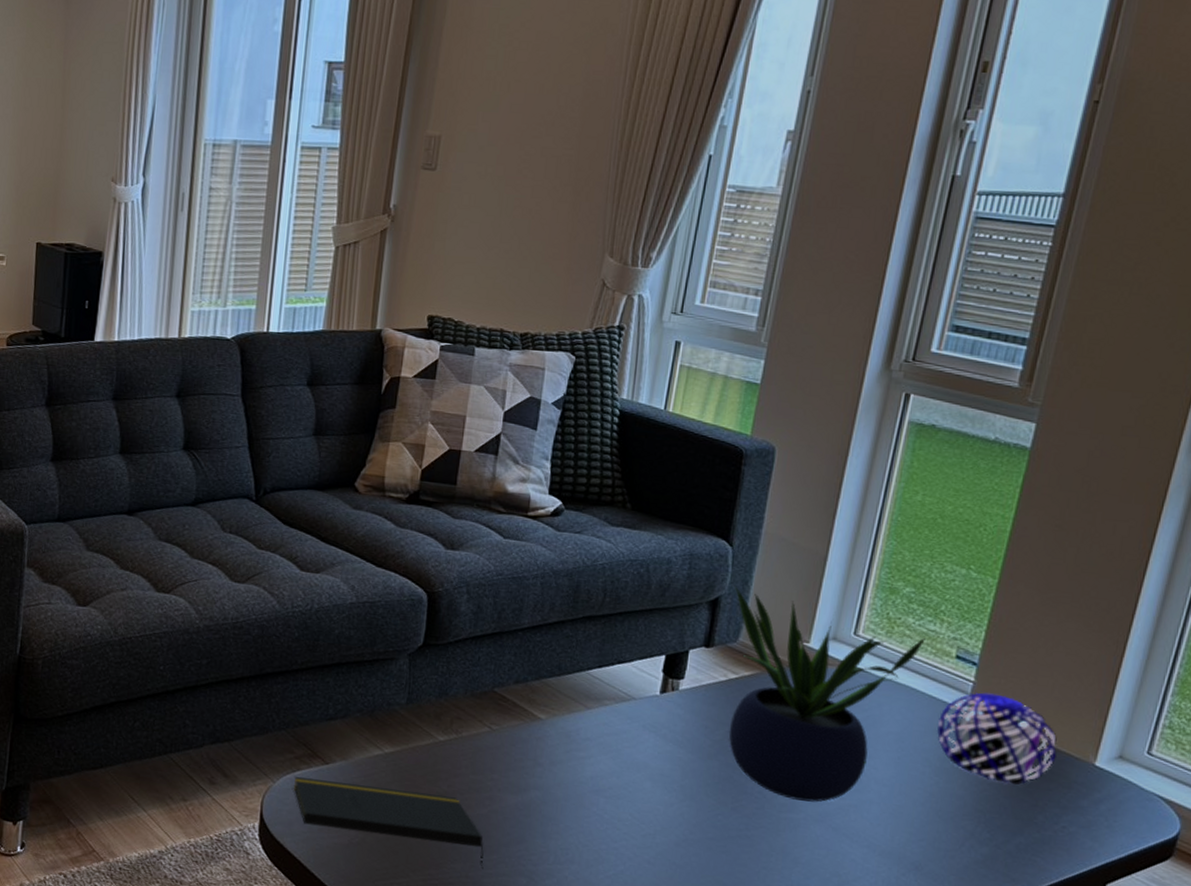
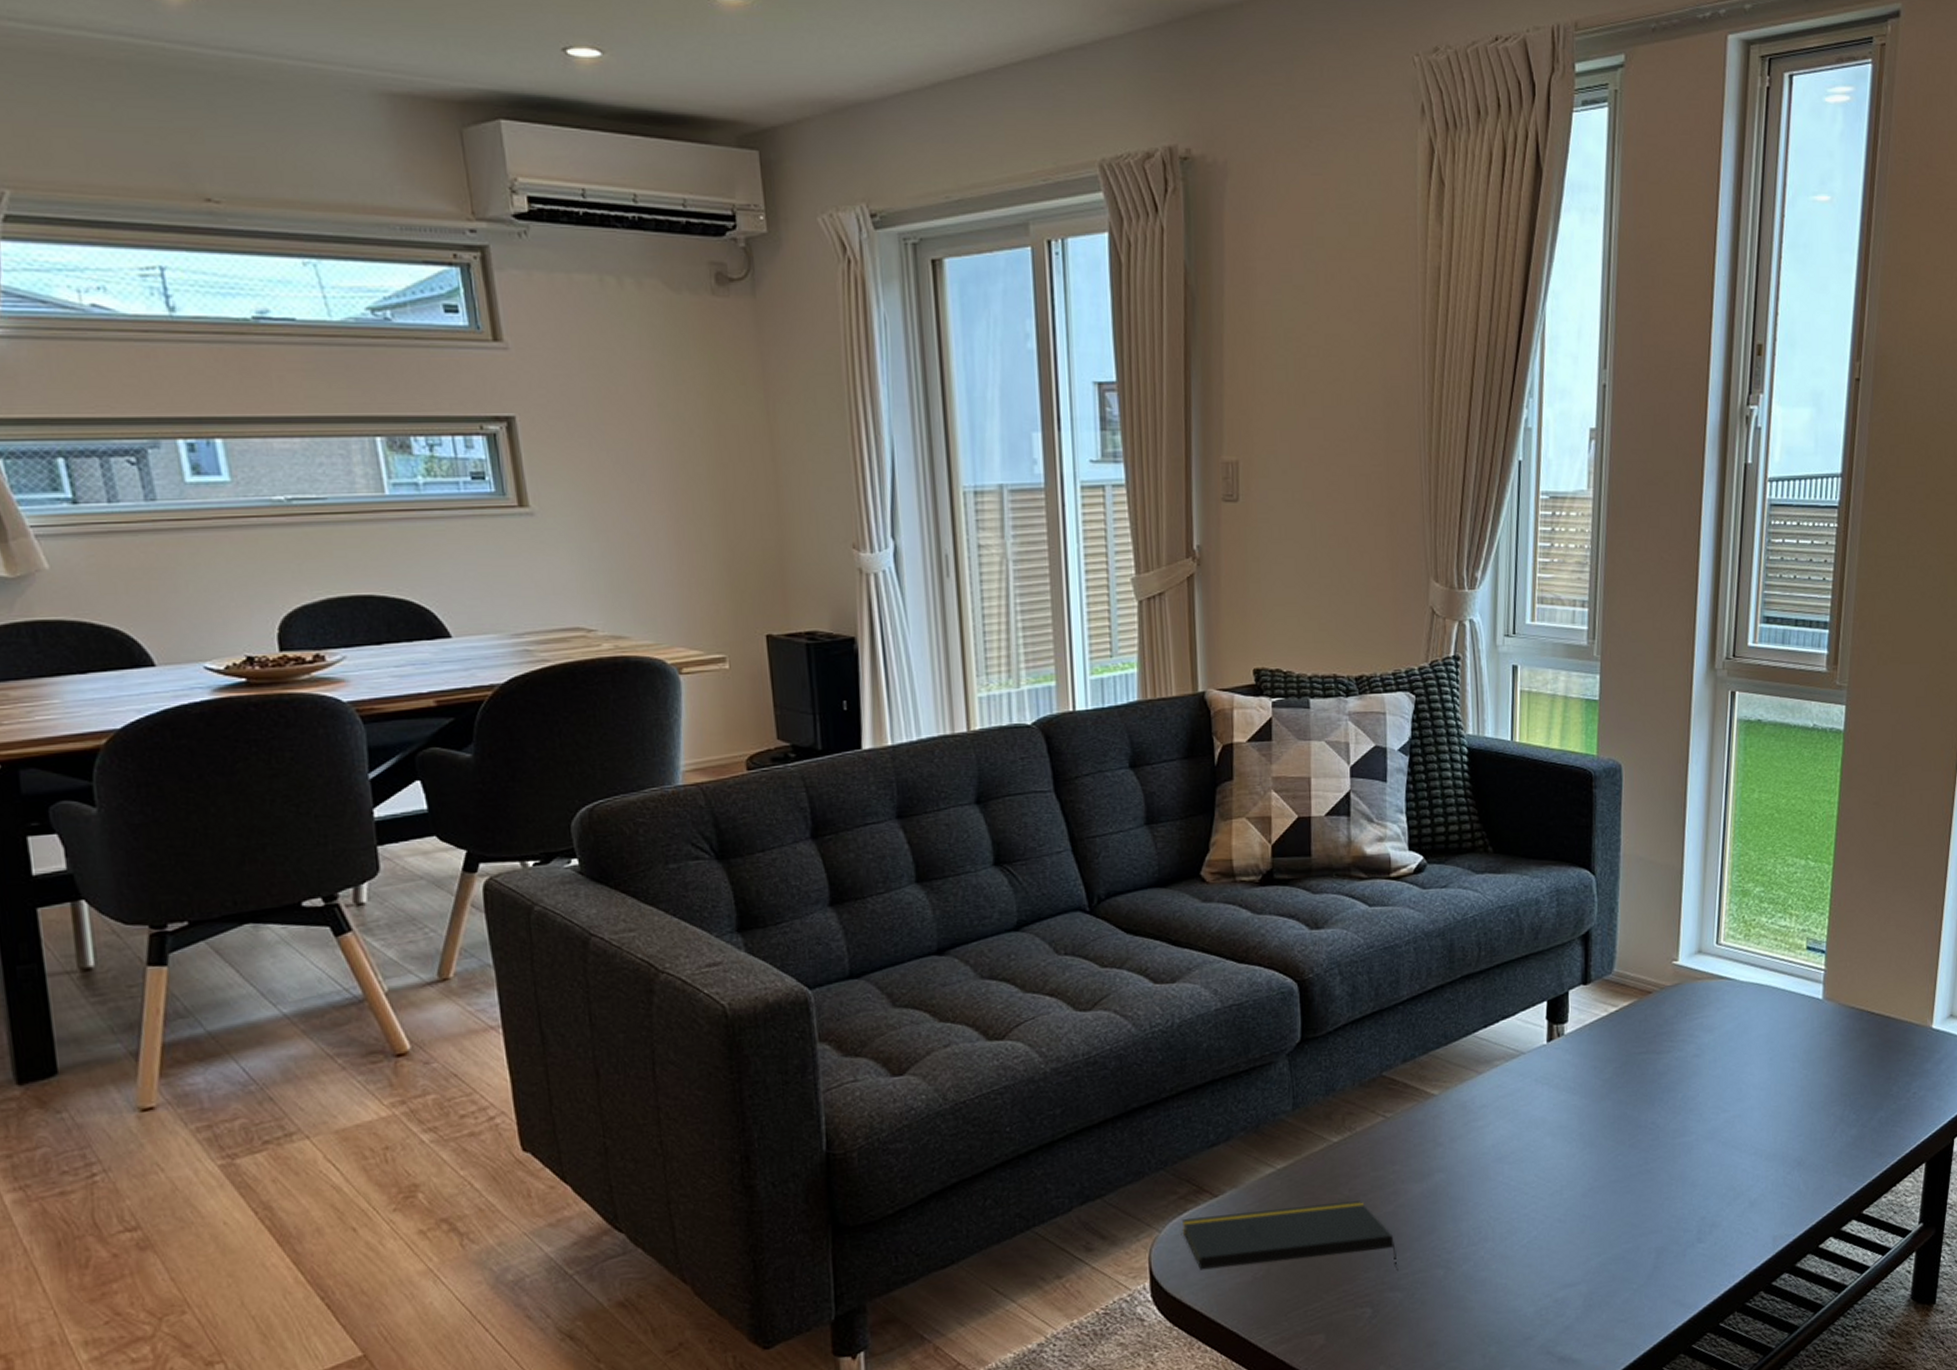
potted plant: present [728,585,926,802] -> none [1602,915,1779,1123]
decorative orb: present [936,692,1057,786] -> none [1799,977,1901,1063]

